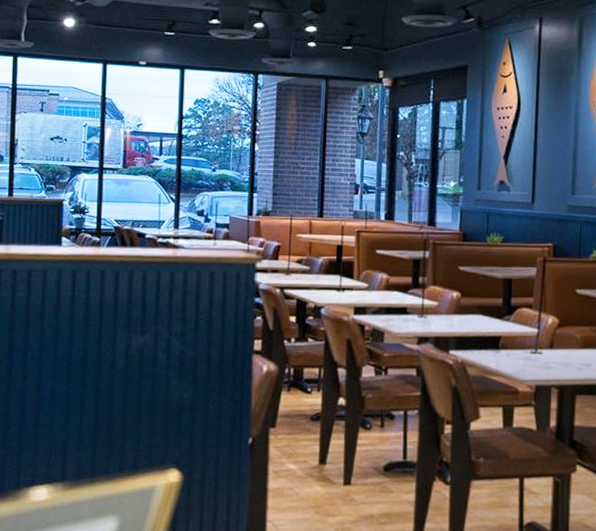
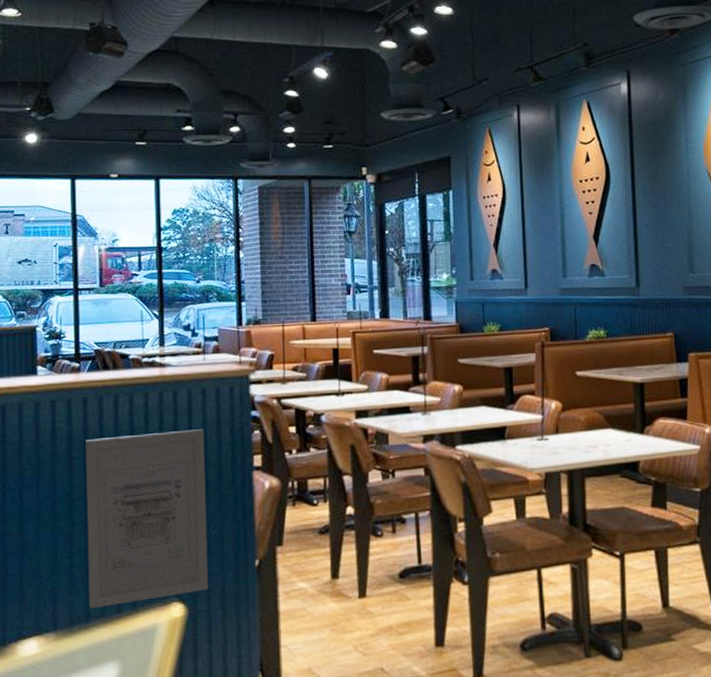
wall art: none [95,309,210,466] -> present [85,429,209,609]

